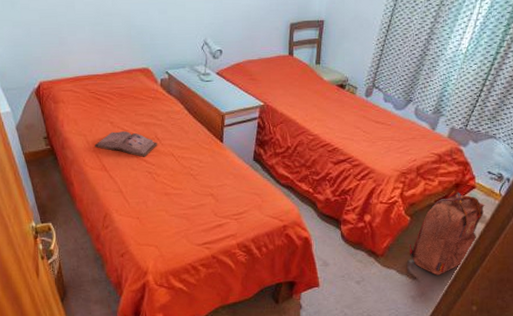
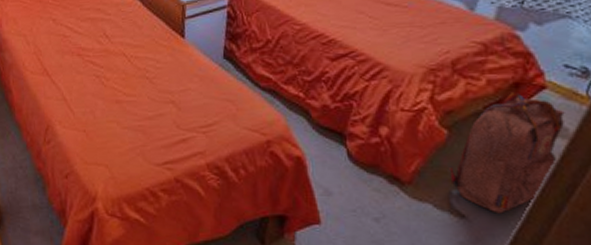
hardback book: present [95,131,157,157] -> none [35,29,106,58]

